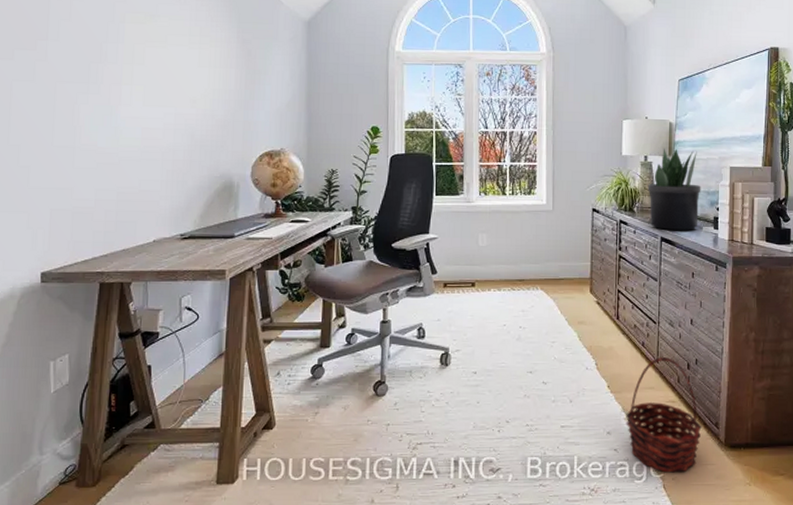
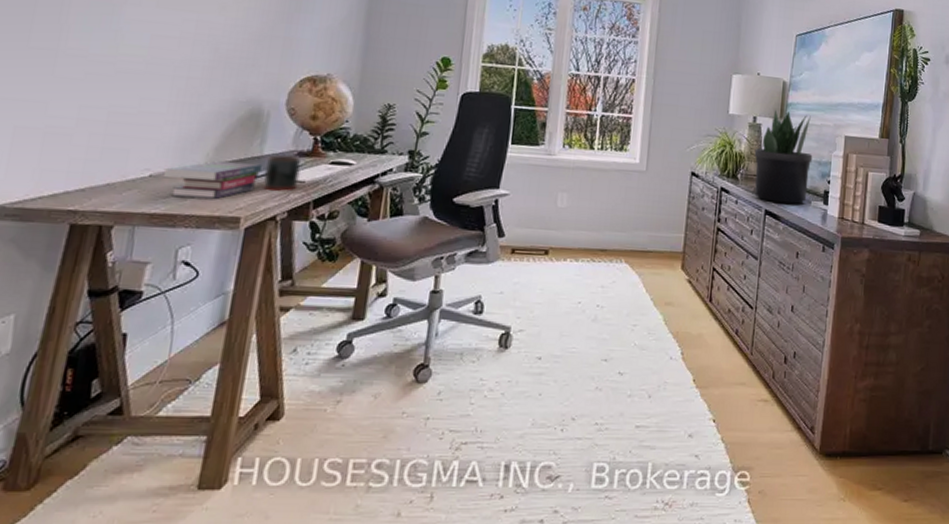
books: none [163,225,237,257] -> present [162,161,262,199]
mug: none [239,218,268,247] -> present [262,155,301,191]
basket: present [626,357,702,473] -> none [710,348,796,485]

